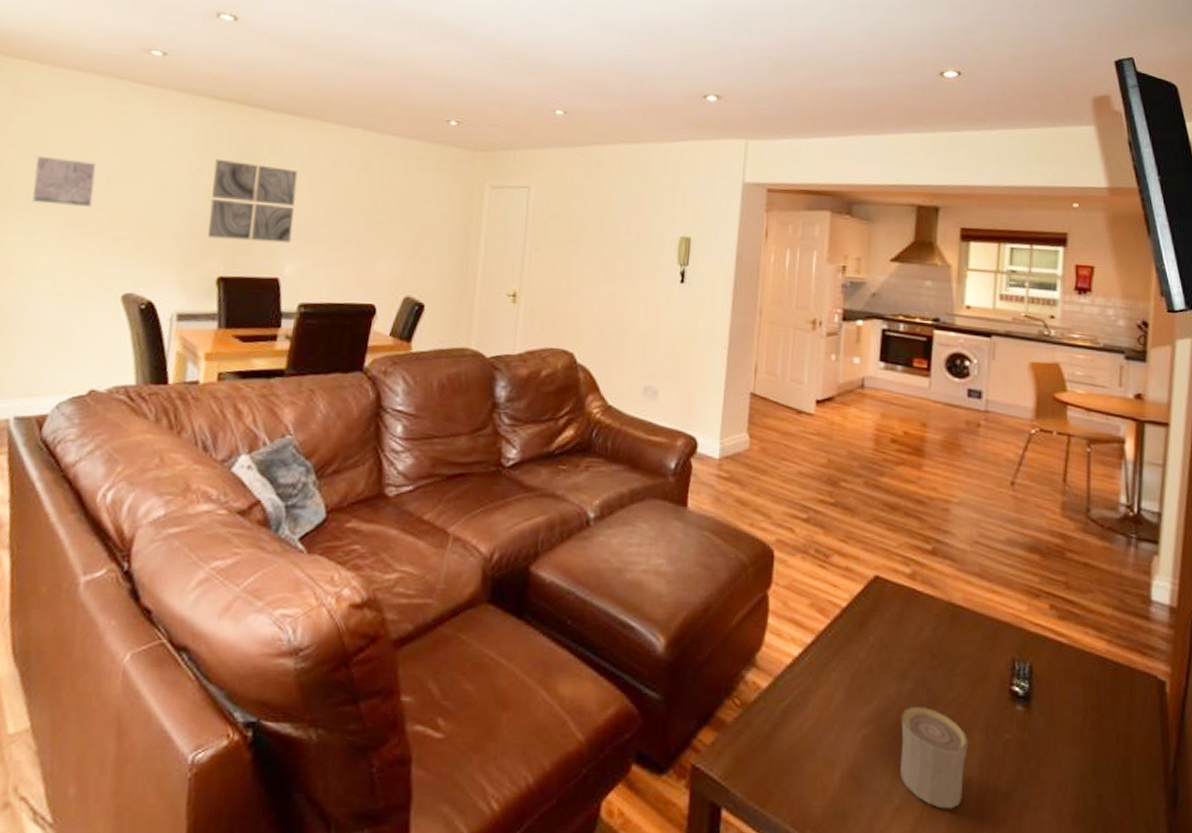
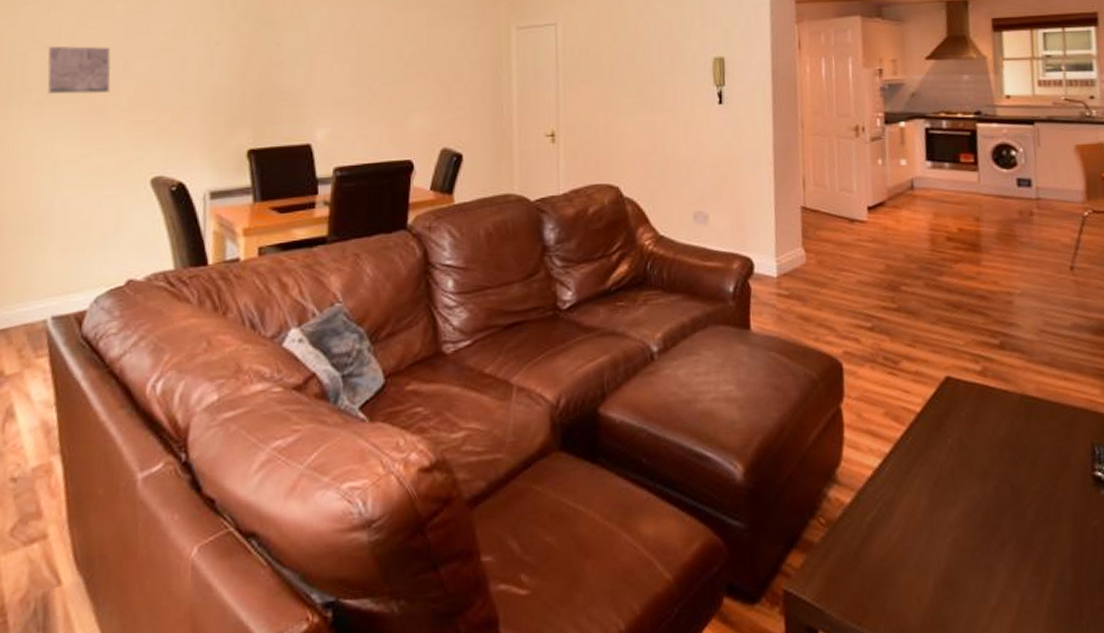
wall art: present [208,158,298,243] -> none [232,29,320,111]
cup: present [901,707,969,809] -> none [987,503,1058,604]

